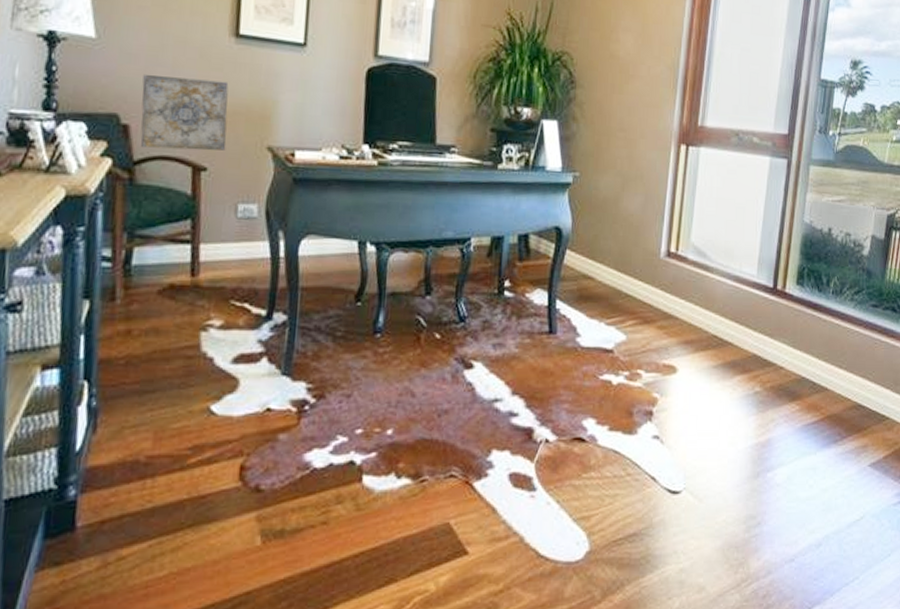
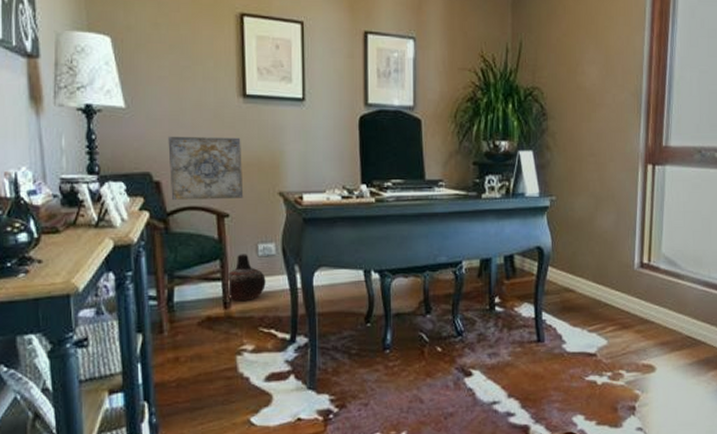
vase: none [196,214,244,268] -> present [227,254,266,301]

